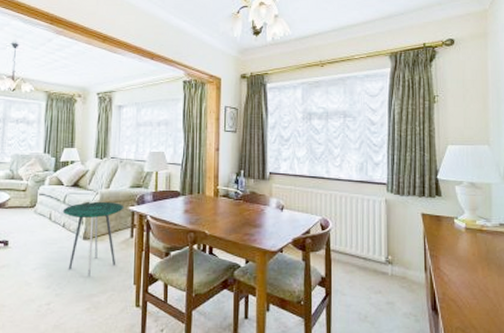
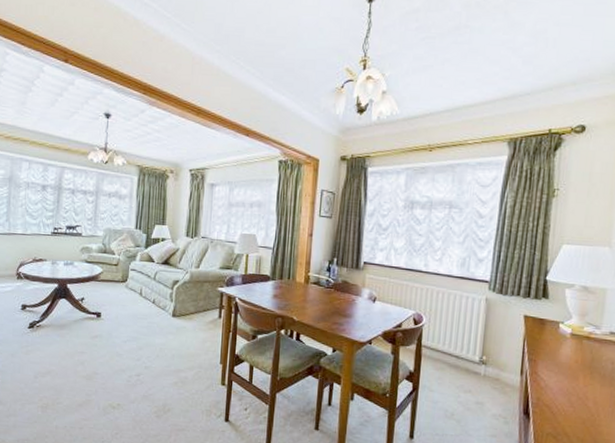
side table: present [62,201,124,277] -> none [153,280,213,353]

